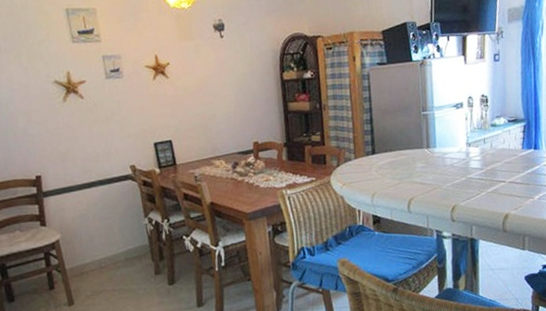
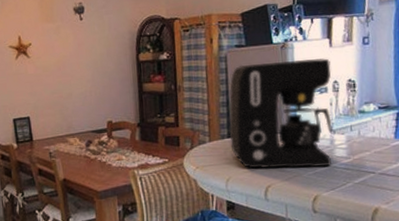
coffee maker: none [373,75,468,184] -> present [229,58,333,169]

